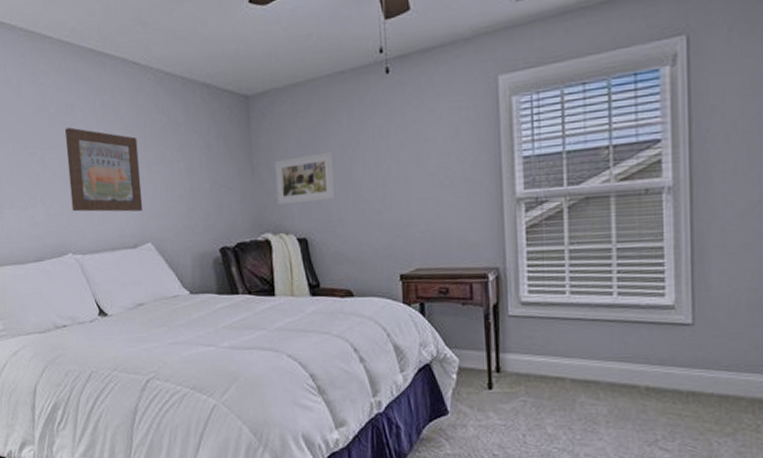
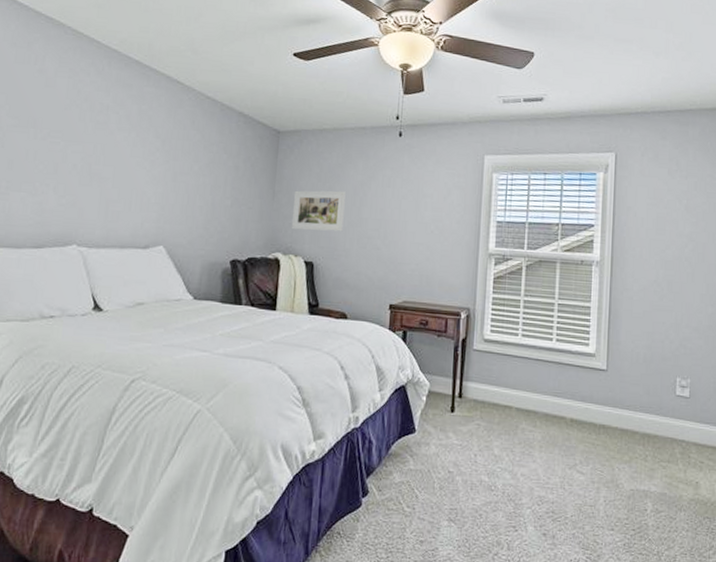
wall art: present [64,127,143,212] -> none [86,126,168,215]

